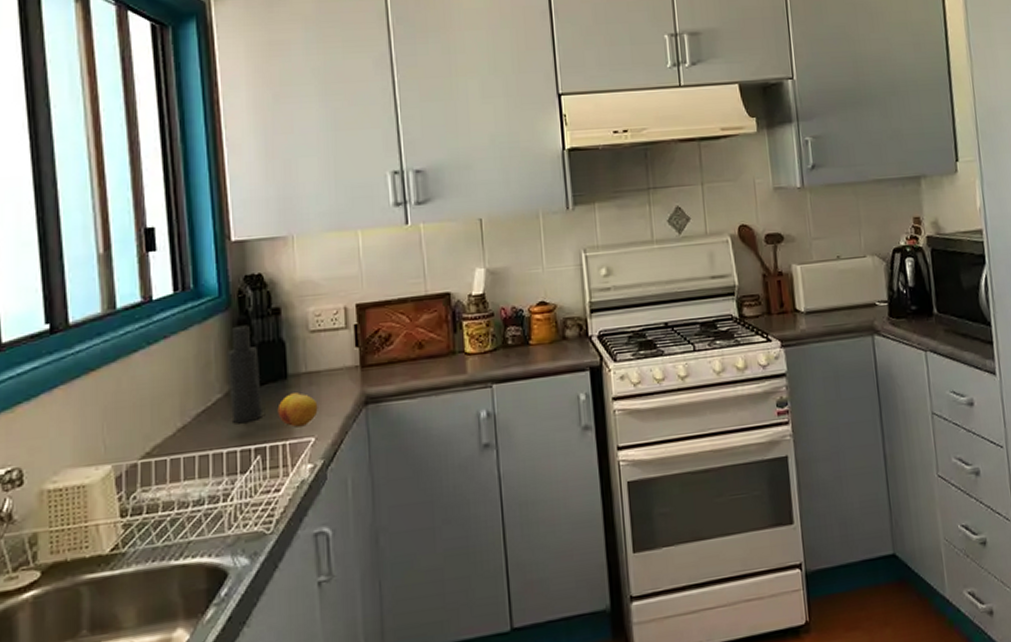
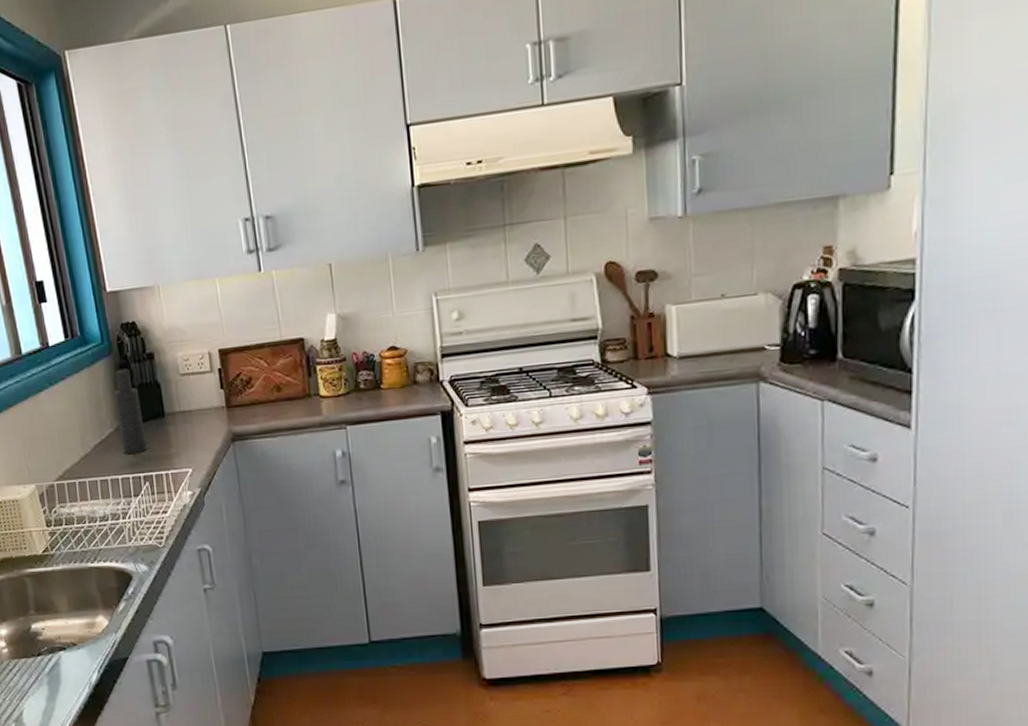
fruit: present [277,393,318,427] -> none [159,429,193,459]

